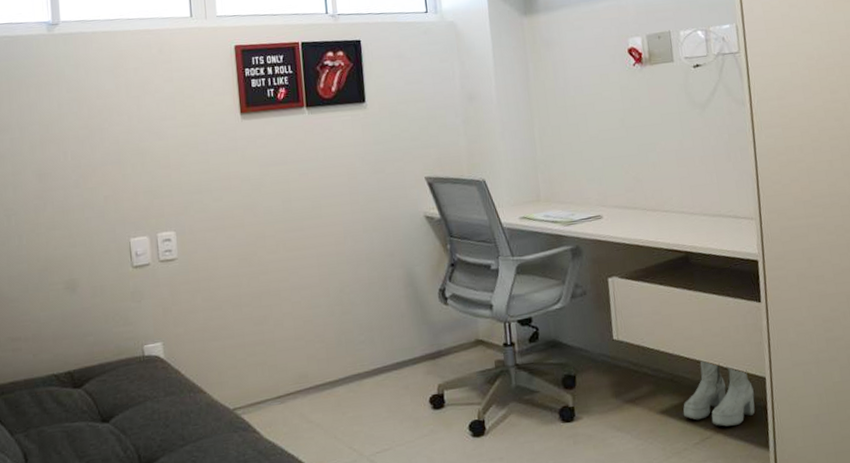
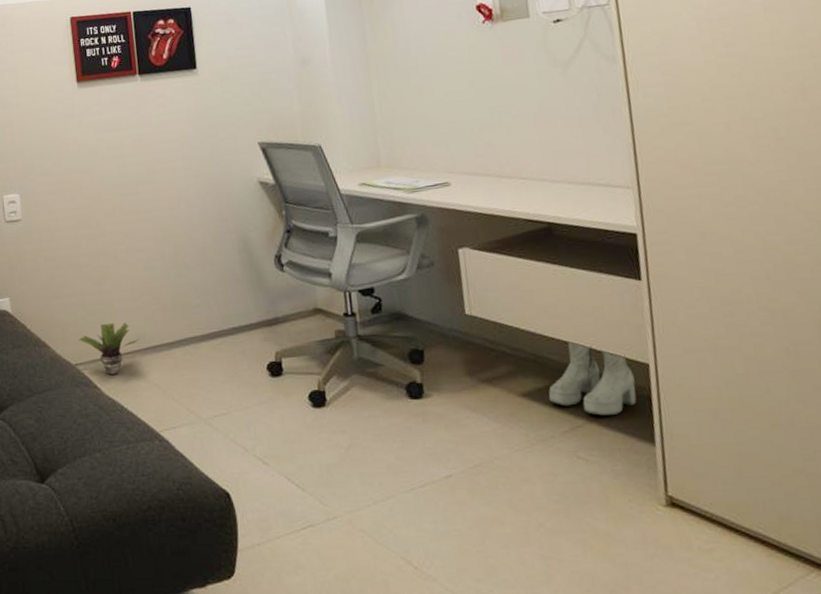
potted plant: none [237,363,302,419] -> present [79,322,140,376]

